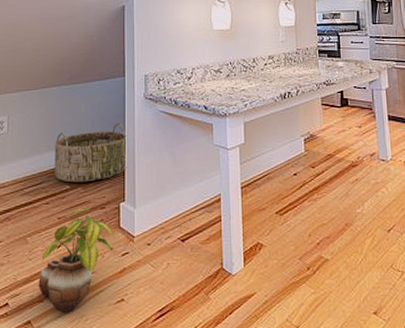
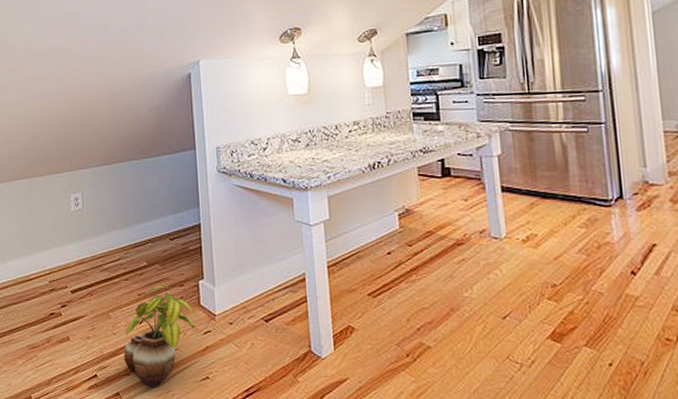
basket: present [54,122,127,183] -> none [129,198,204,259]

